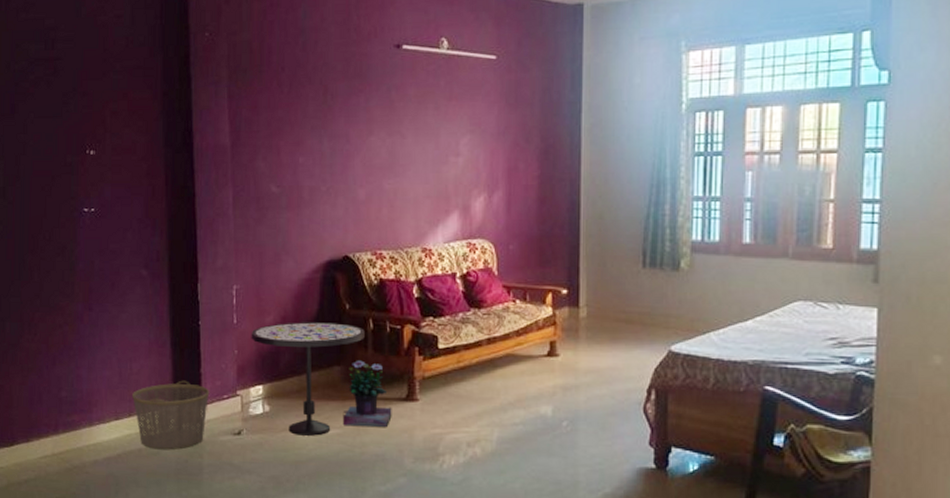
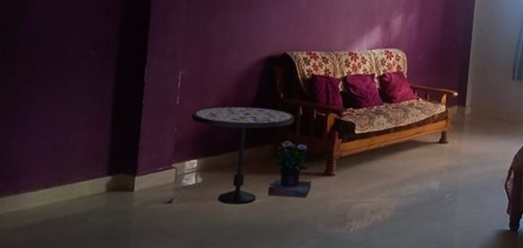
basket: present [131,380,210,450] -> none [64,153,146,217]

